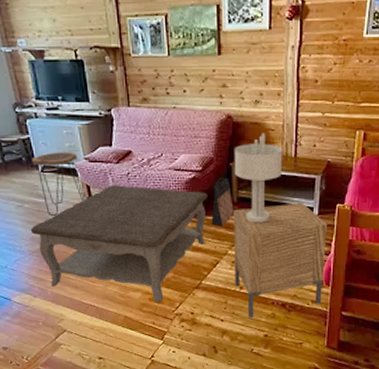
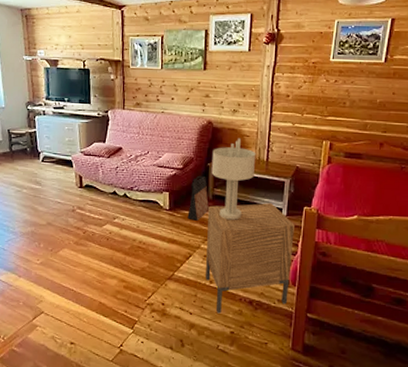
coffee table: present [30,185,208,303] -> none [24,177,186,292]
side table: present [31,152,86,216] -> none [35,145,77,202]

